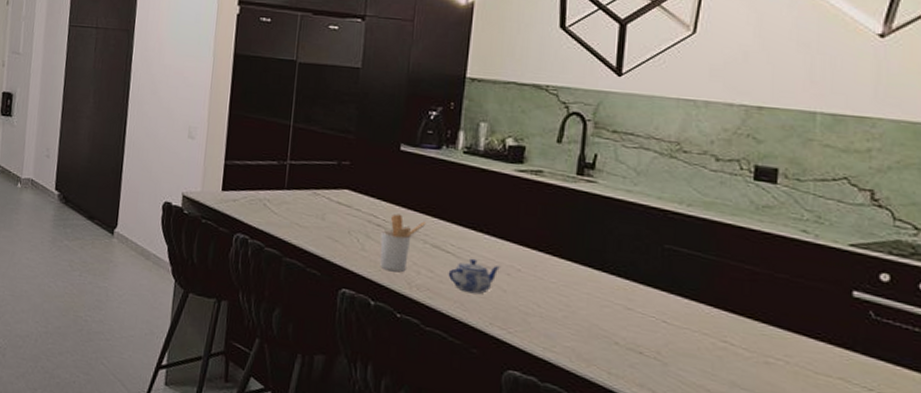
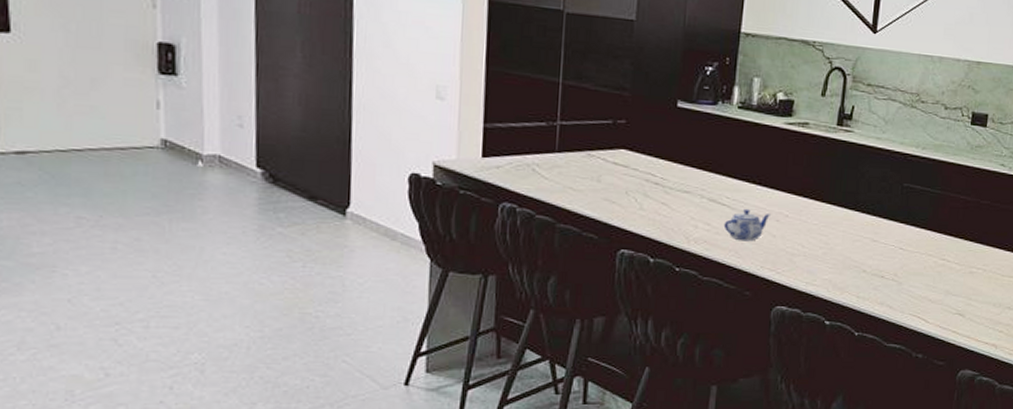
utensil holder: present [380,214,425,273] -> none [658,171,702,228]

